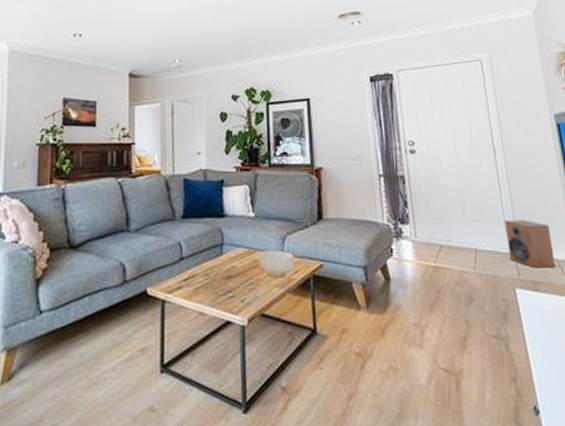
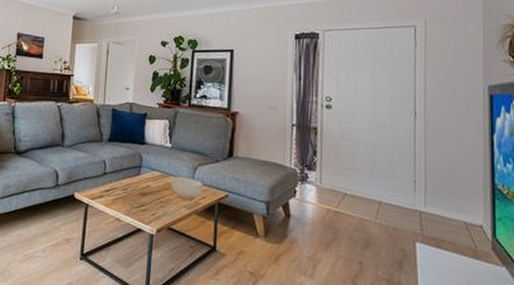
speaker: present [504,219,556,269] -> none [414,179,463,229]

